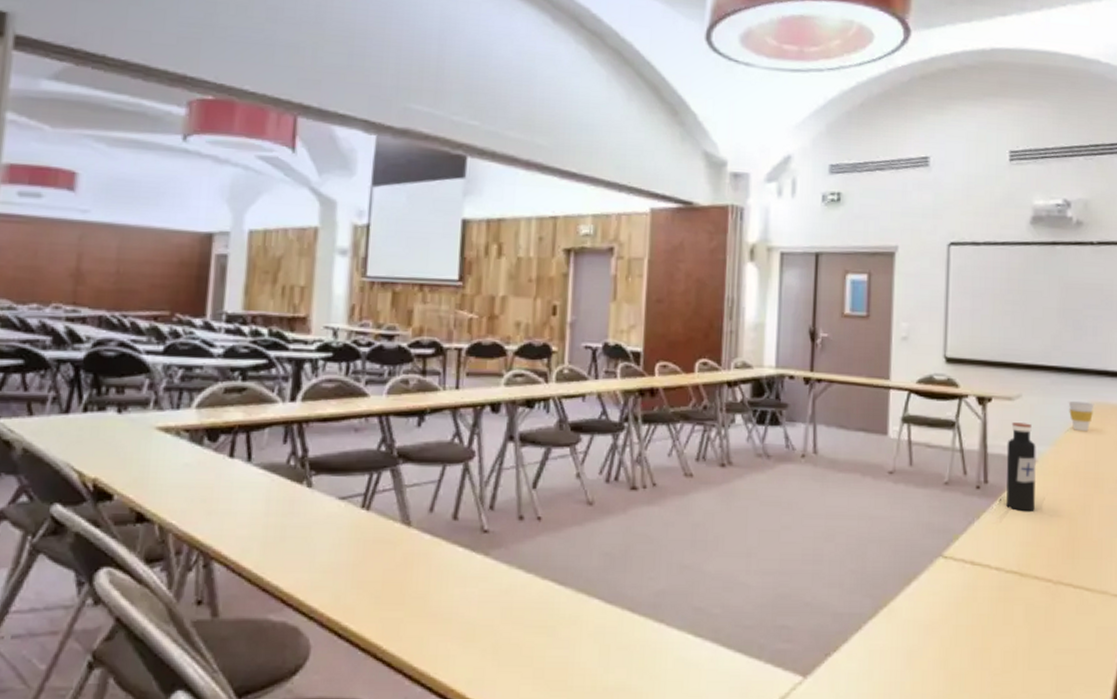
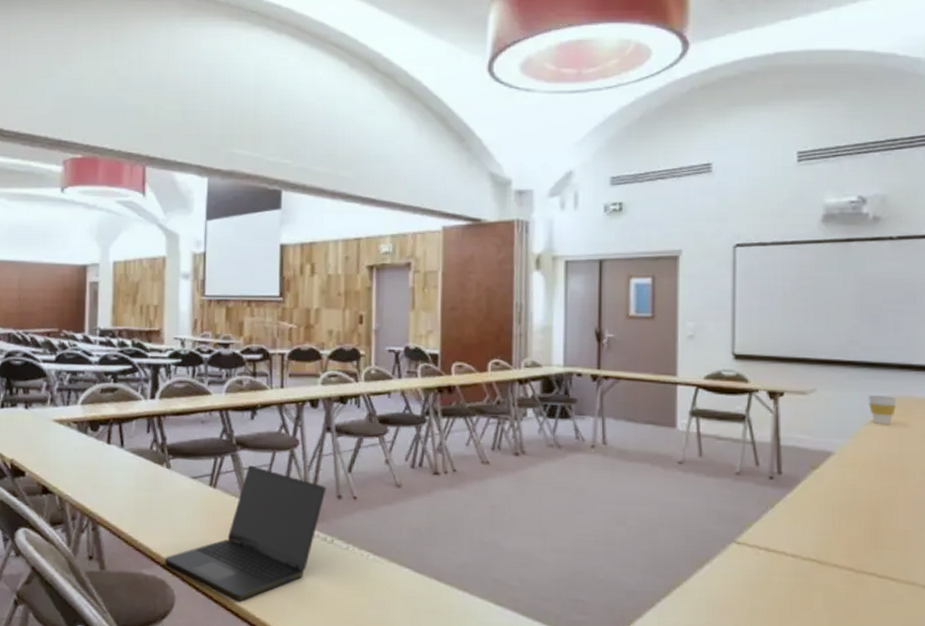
laptop: none [298,482,506,648] -> present [164,465,326,601]
water bottle: present [1006,422,1036,511] -> none [801,416,833,502]

